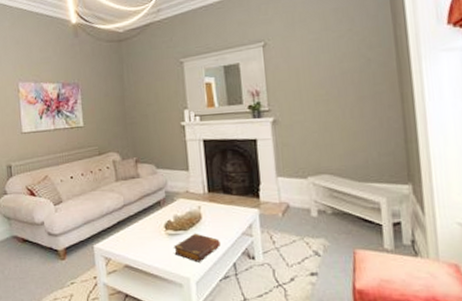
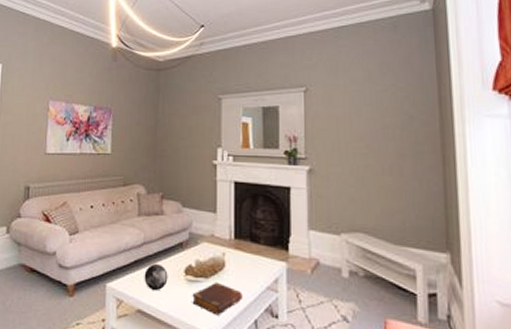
decorative orb: none [127,222,150,247] -> present [144,263,168,291]

